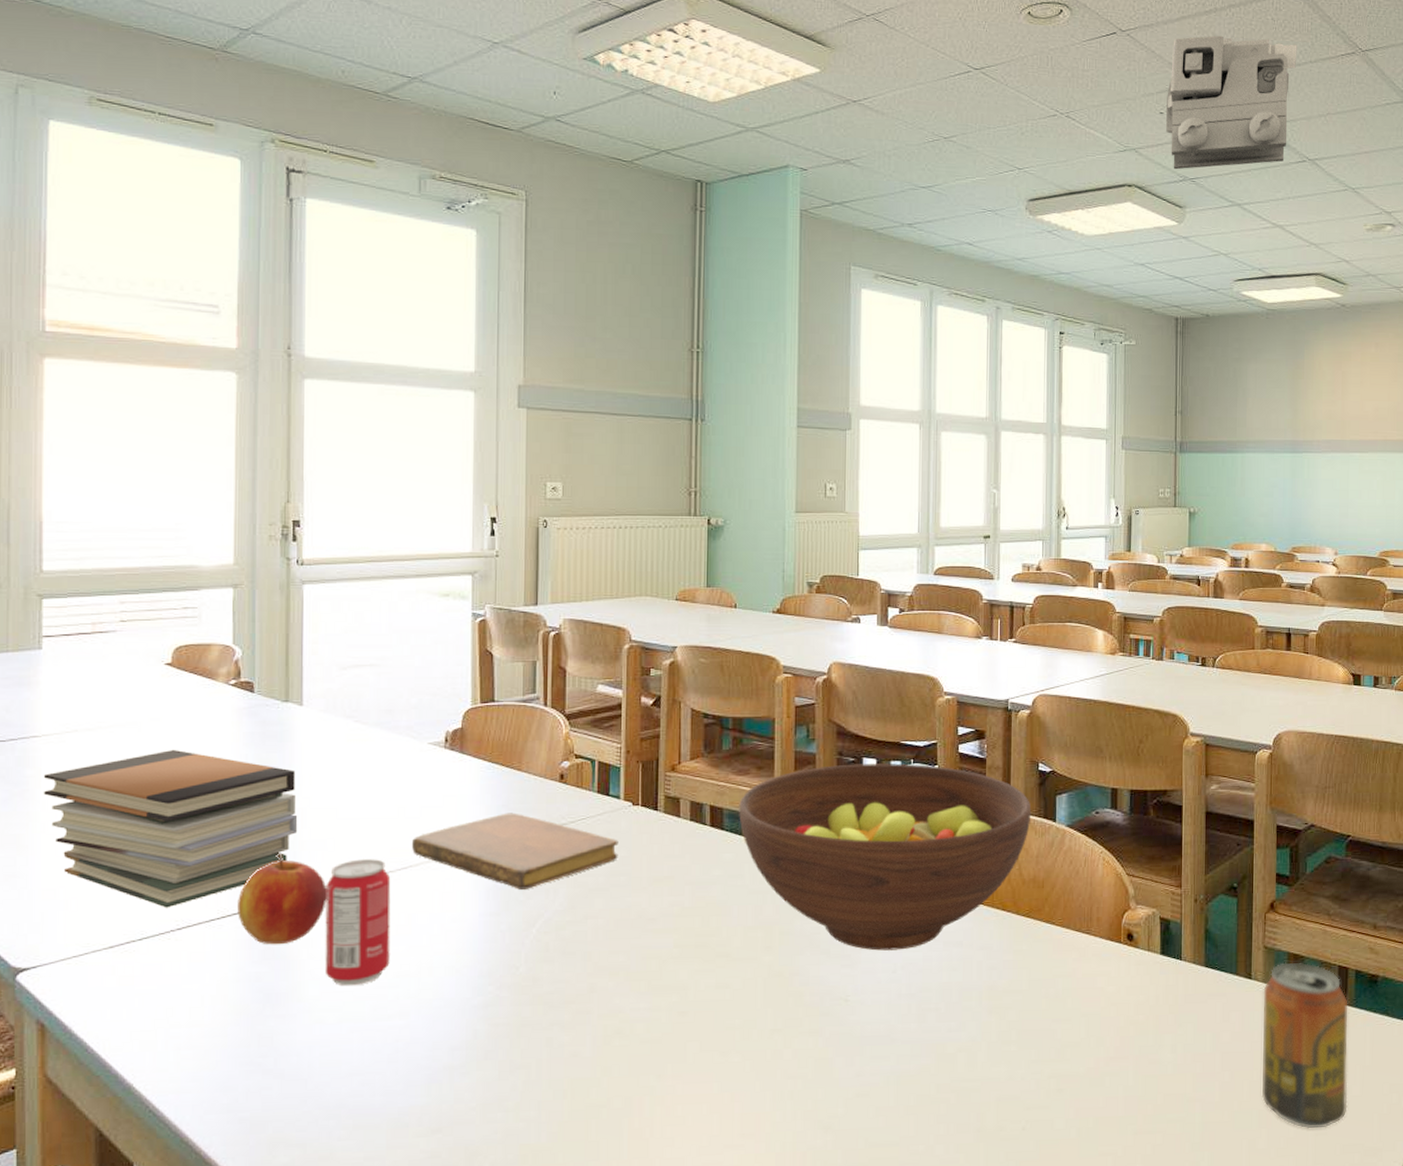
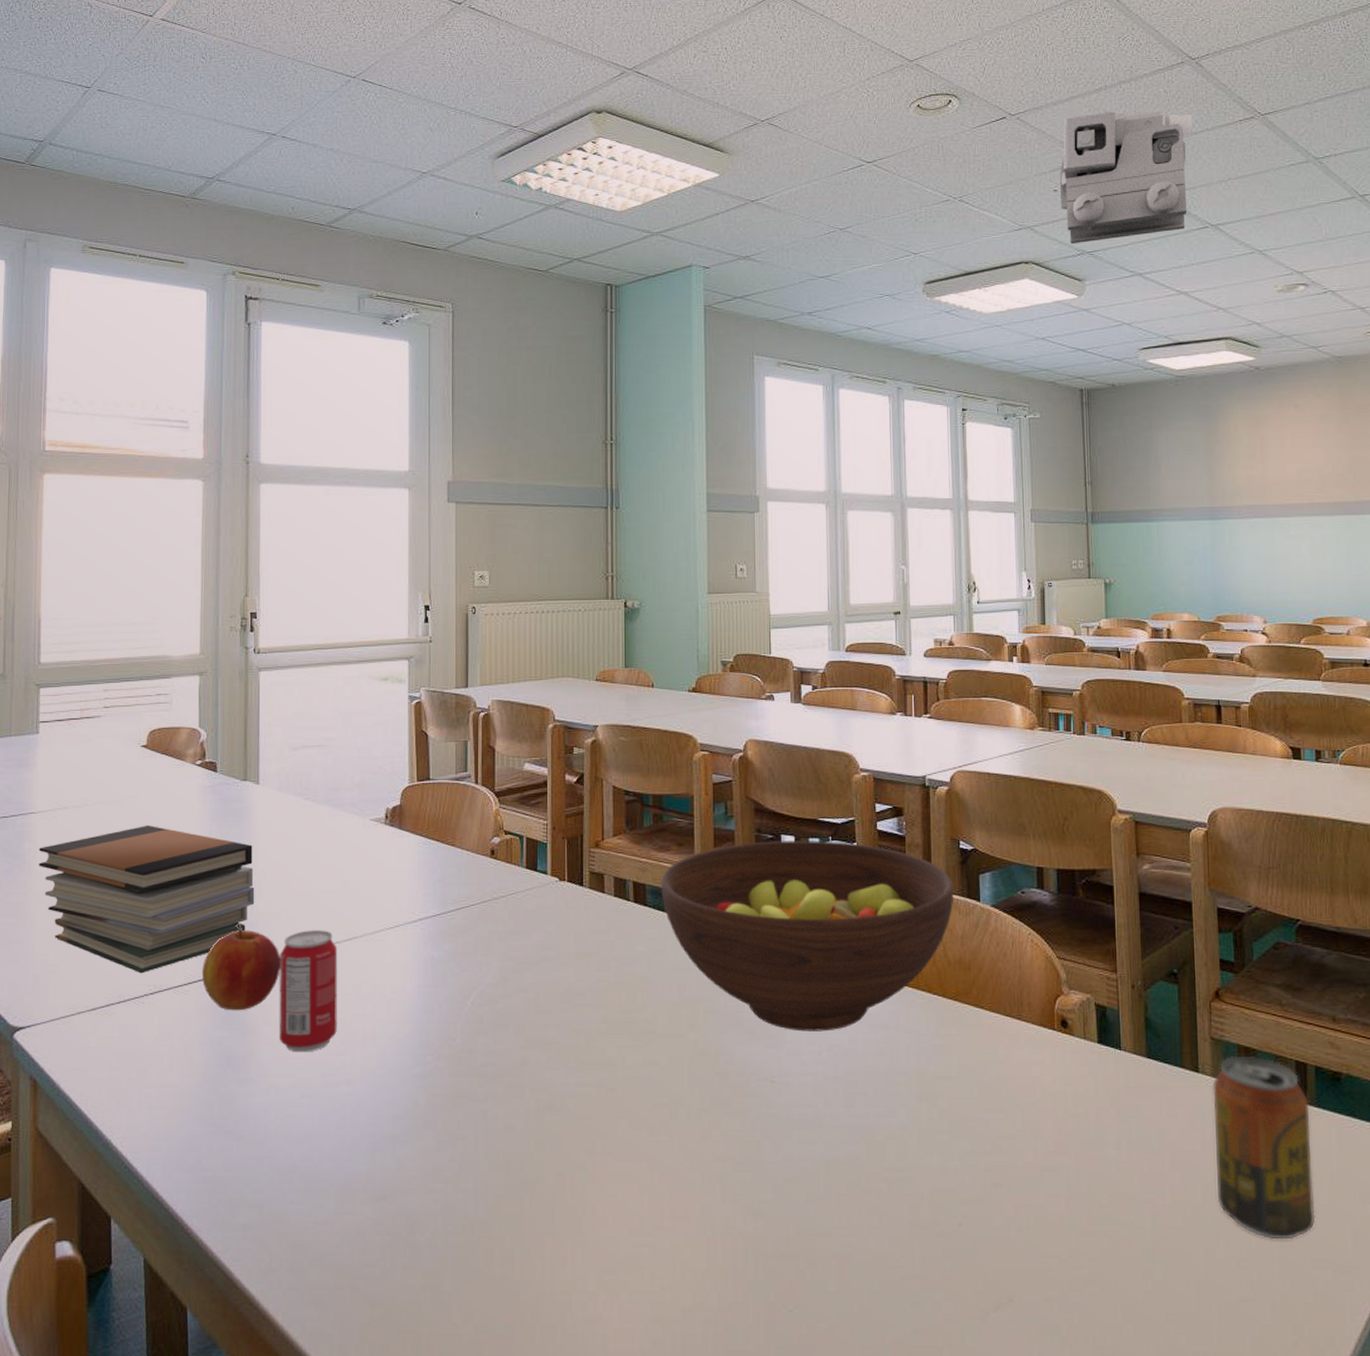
notebook: present [411,813,619,890] -> none [355,887,547,962]

